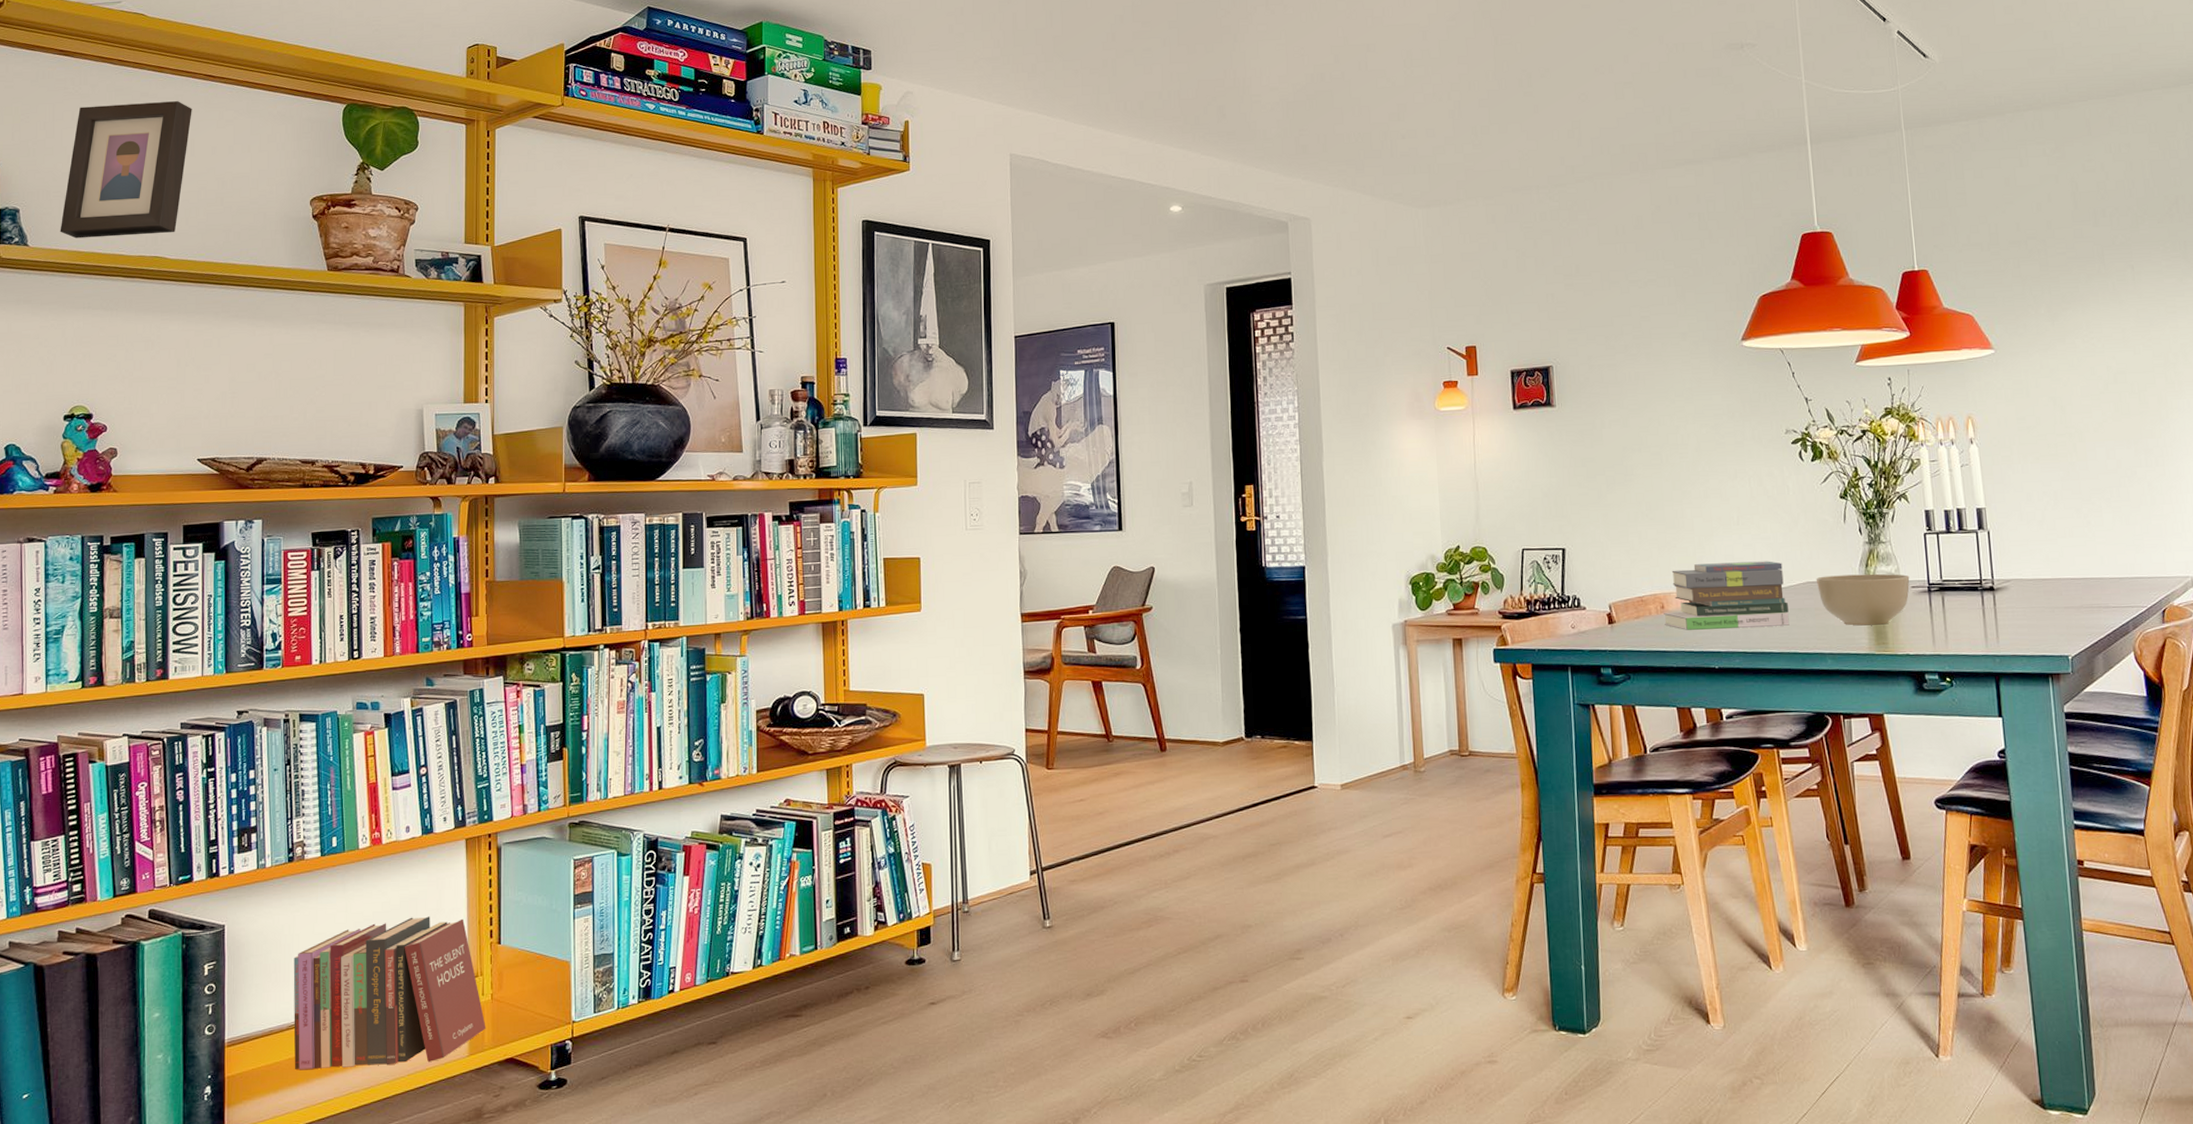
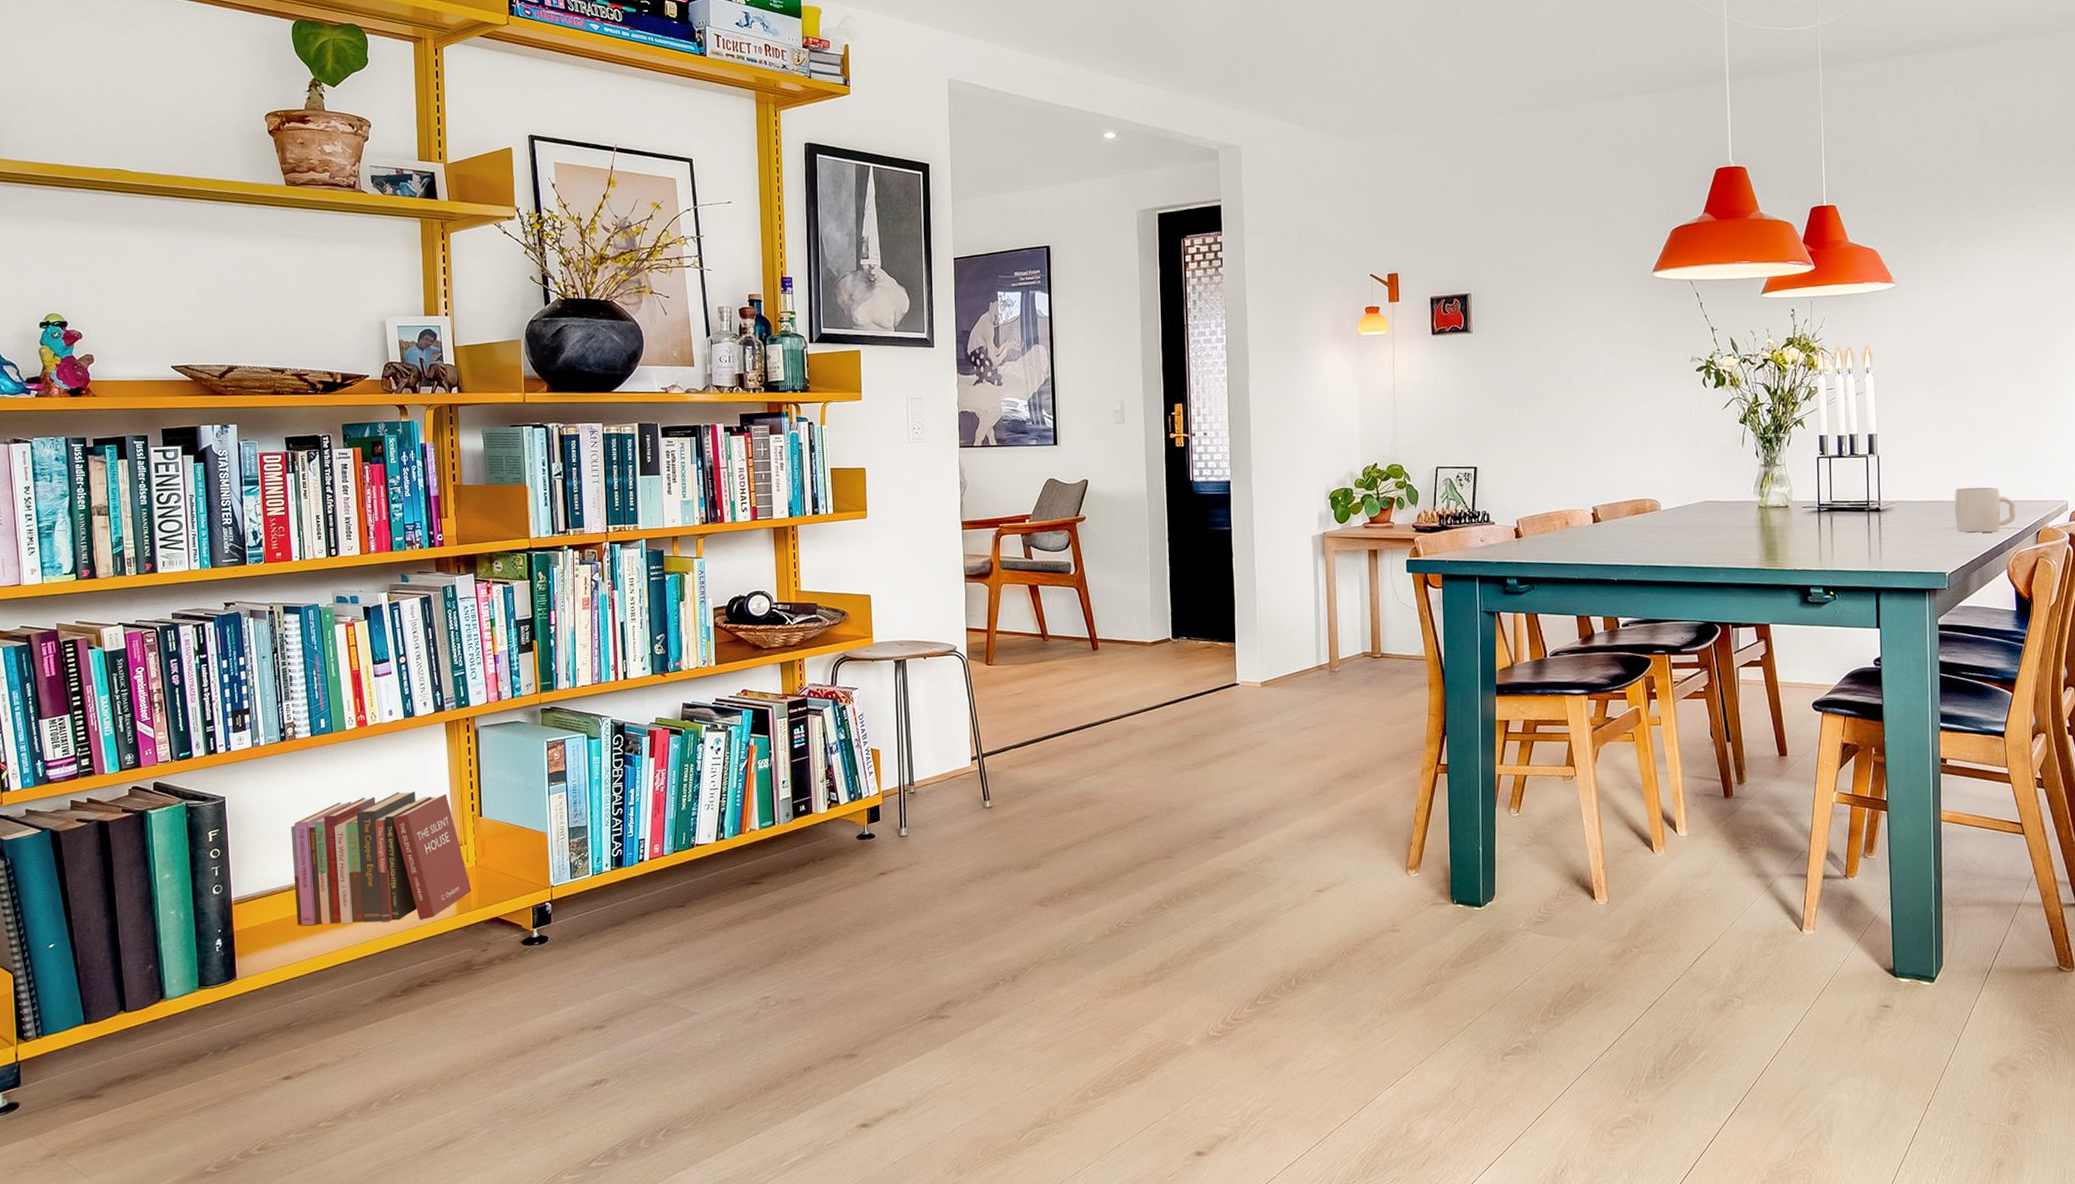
picture frame: present [60,101,192,239] -> none [22,15,144,151]
books: present [1664,561,1790,630] -> none [1568,481,1686,545]
bowl: present [1816,573,1910,626] -> none [1712,494,1801,543]
mug: none [2072,563,2139,612] -> present [1954,487,2016,533]

